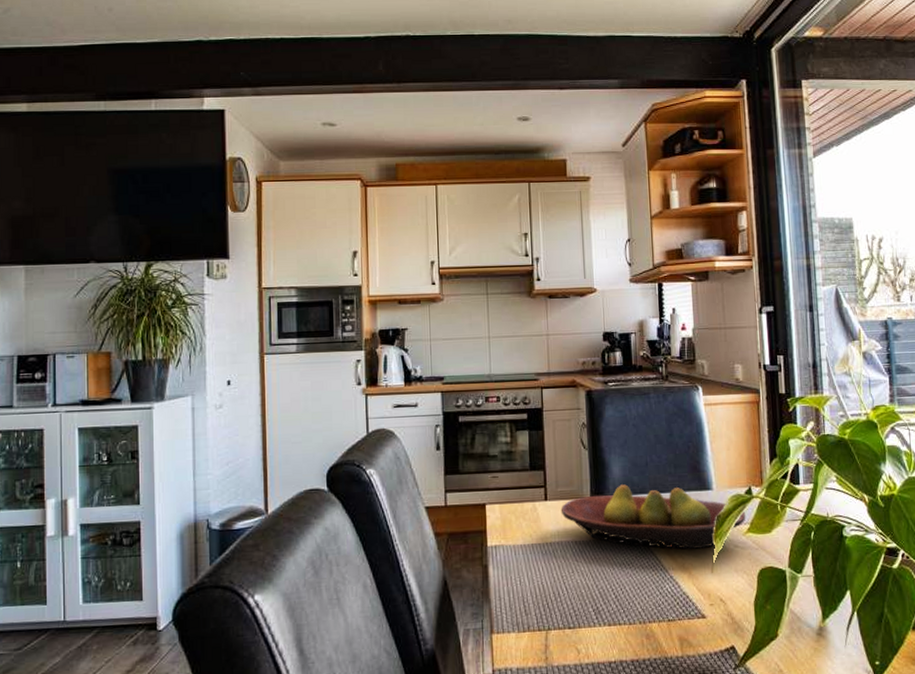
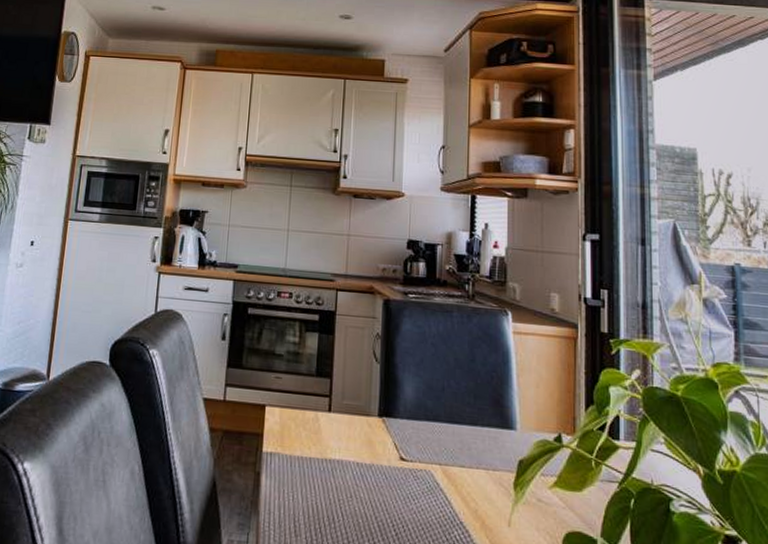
fruit bowl: present [560,484,746,550] -> none [344,407,553,496]

